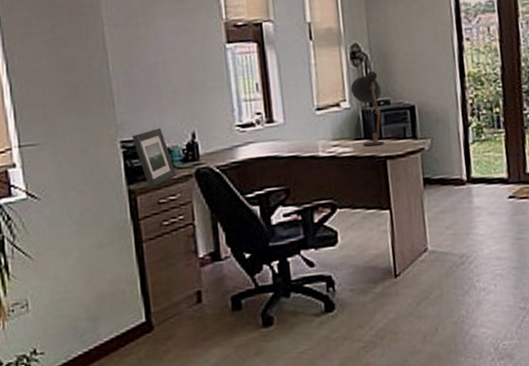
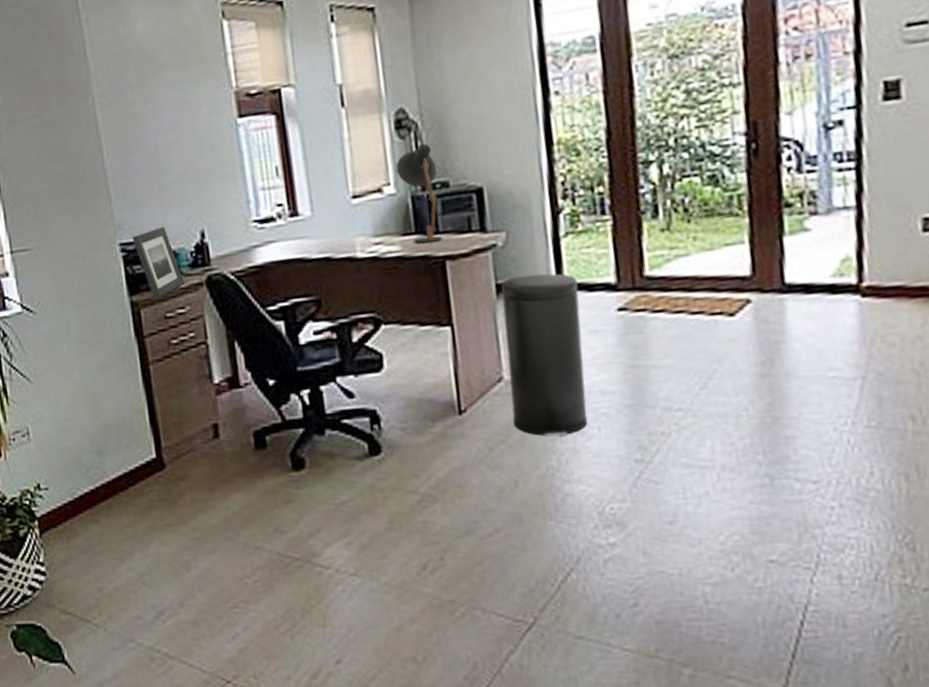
pedal bin: none [426,170,488,293] -> present [500,273,588,437]

